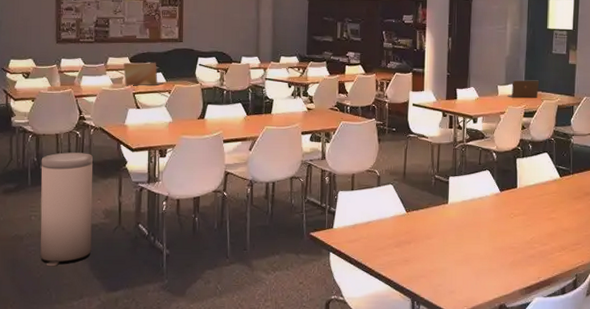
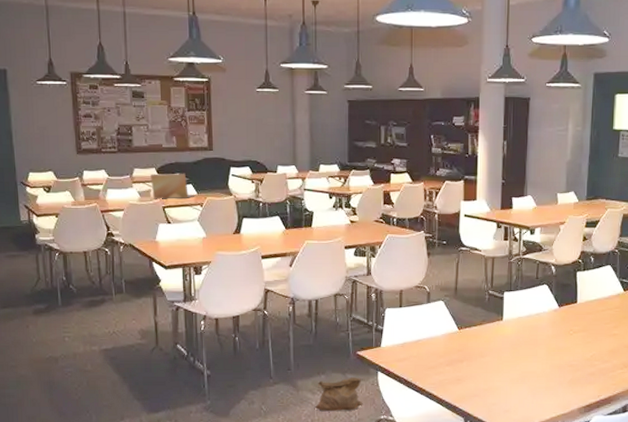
pedal bin: present [40,152,93,267] -> none [70,271,129,388]
bag: none [268,258,315,291] -> present [314,377,363,411]
laptop: present [507,80,540,99] -> none [568,186,604,207]

